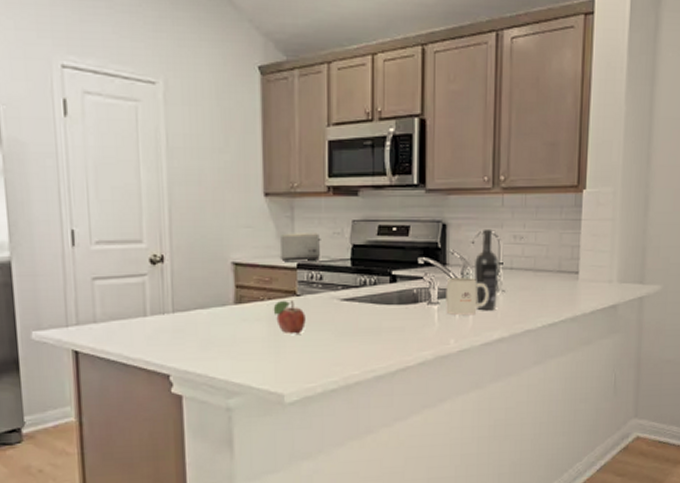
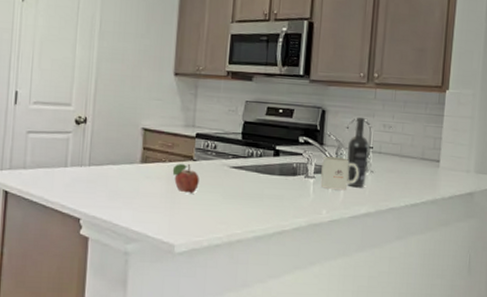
toaster: present [279,233,321,263] -> none [182,107,218,132]

